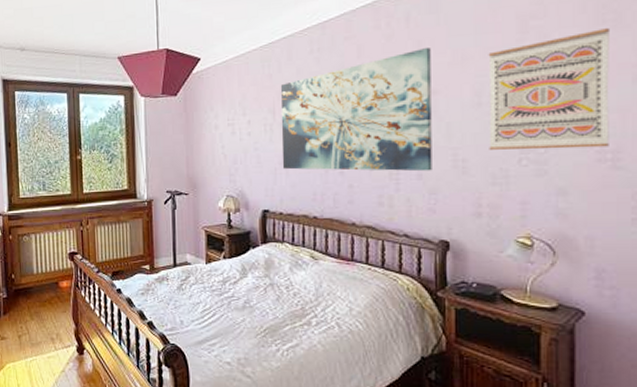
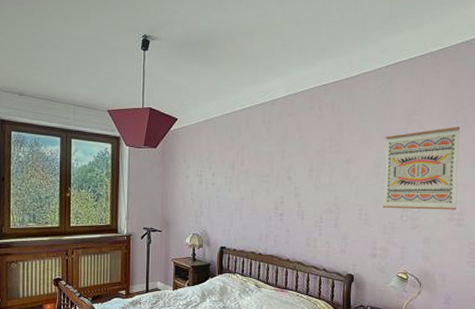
wall art: present [280,47,432,172] -> none [237,127,348,221]

